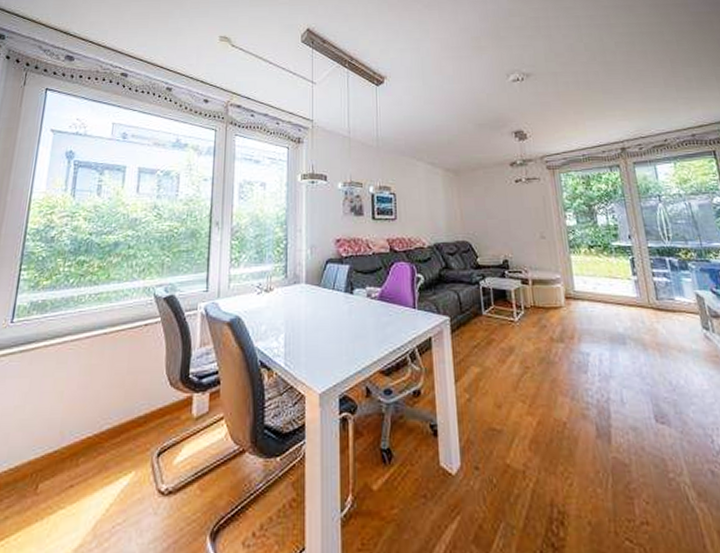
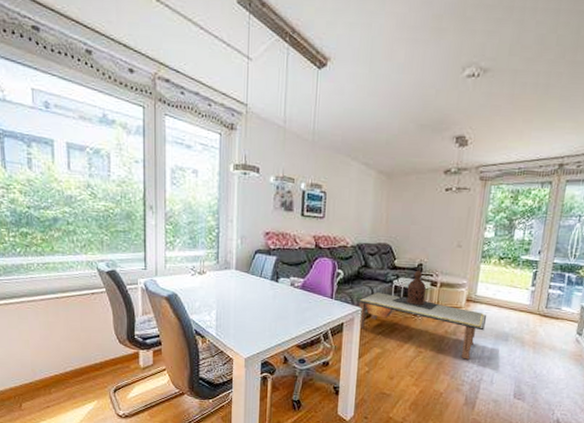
coffee table: none [444,297,595,373] -> present [358,292,486,360]
lantern: none [483,267,535,312] -> present [393,270,438,309]

